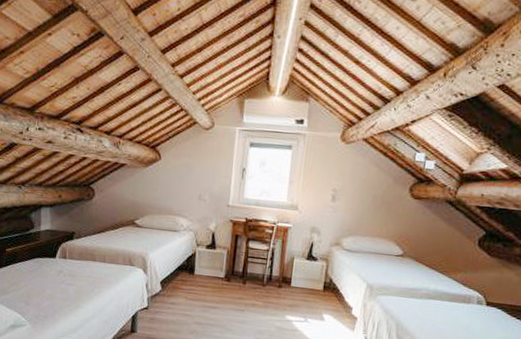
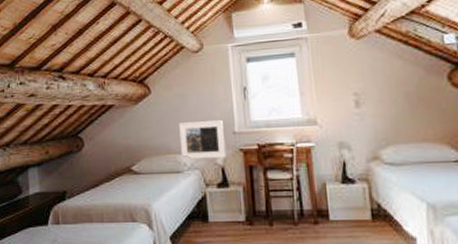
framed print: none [179,189,220,226] -> present [179,120,226,160]

